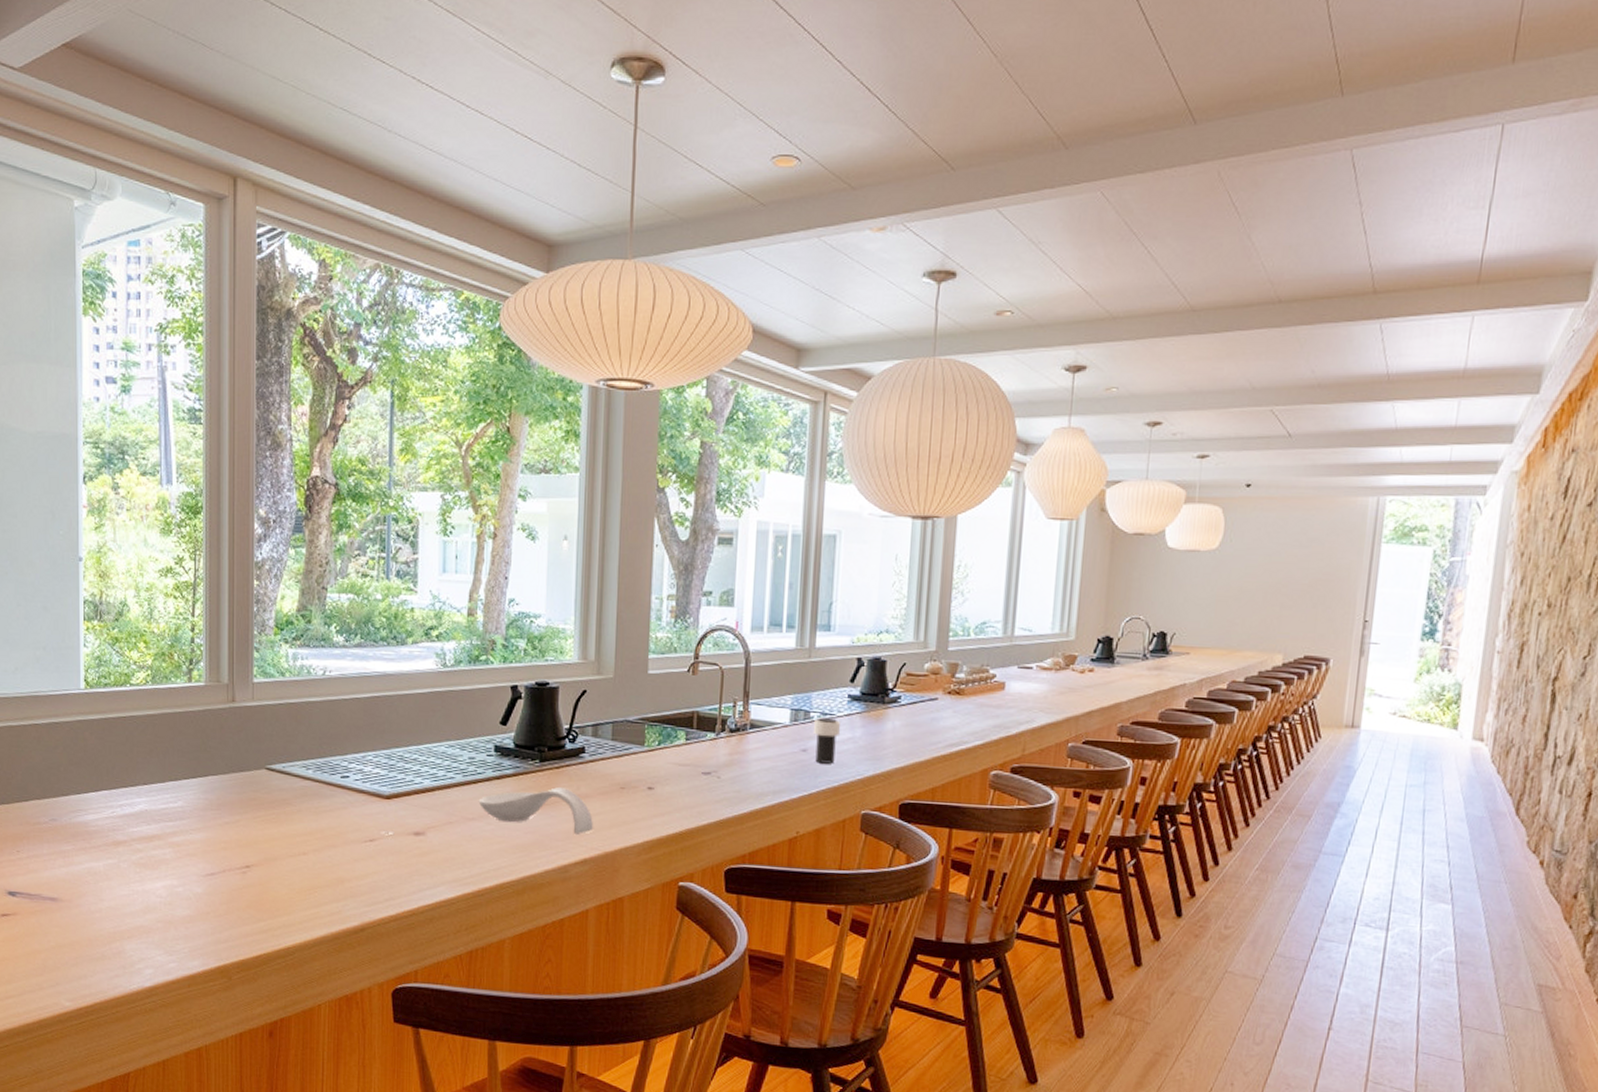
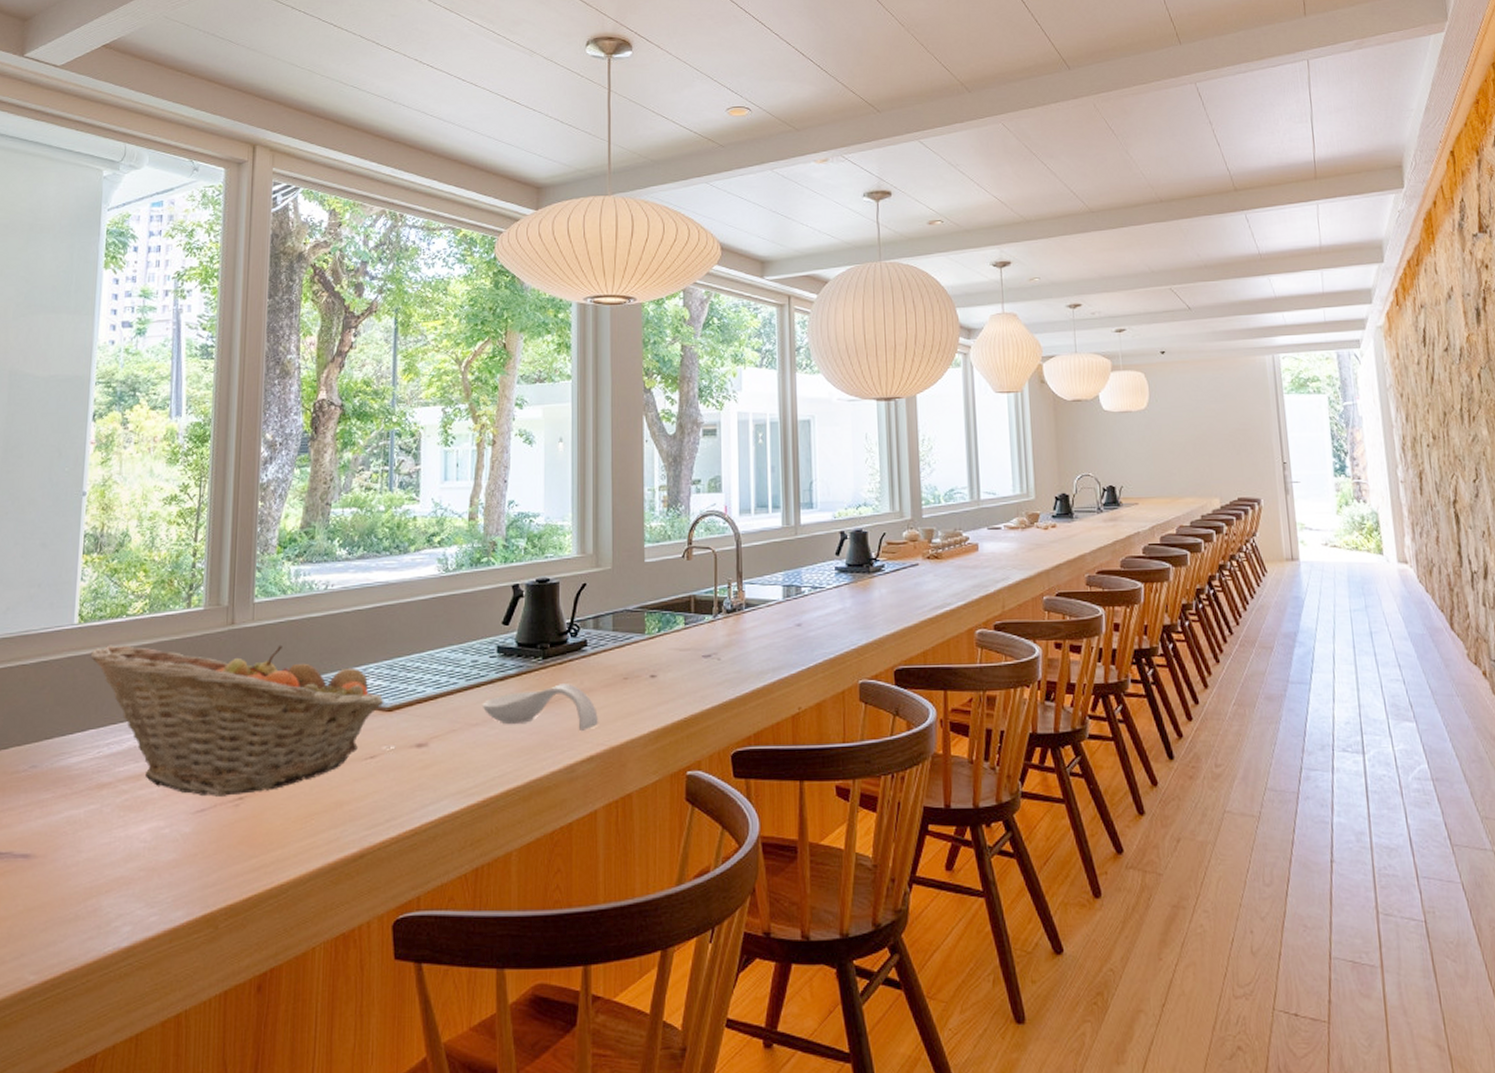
fruit basket: none [98,712,383,864] -> present [90,645,384,796]
cup: present [812,718,841,764] -> none [805,591,832,636]

